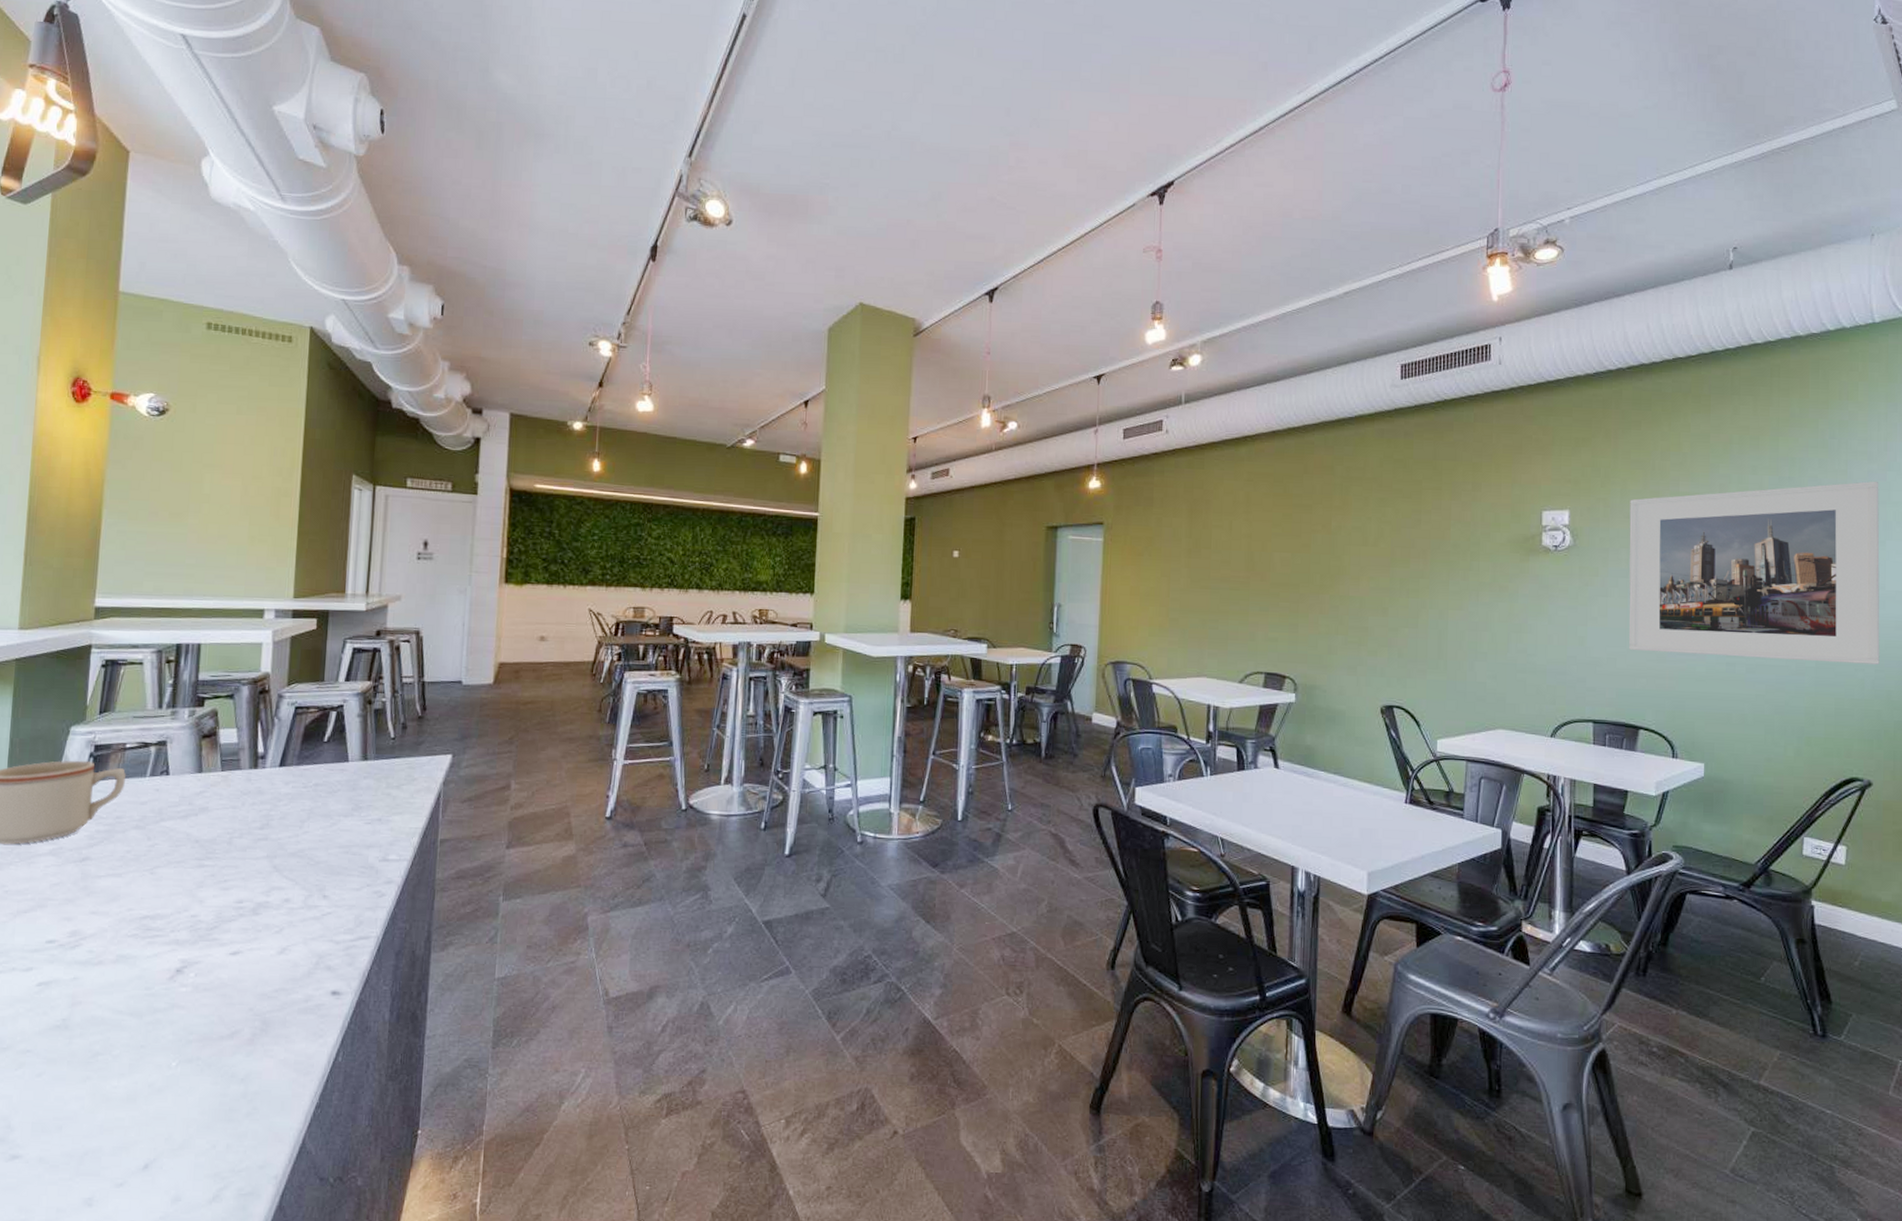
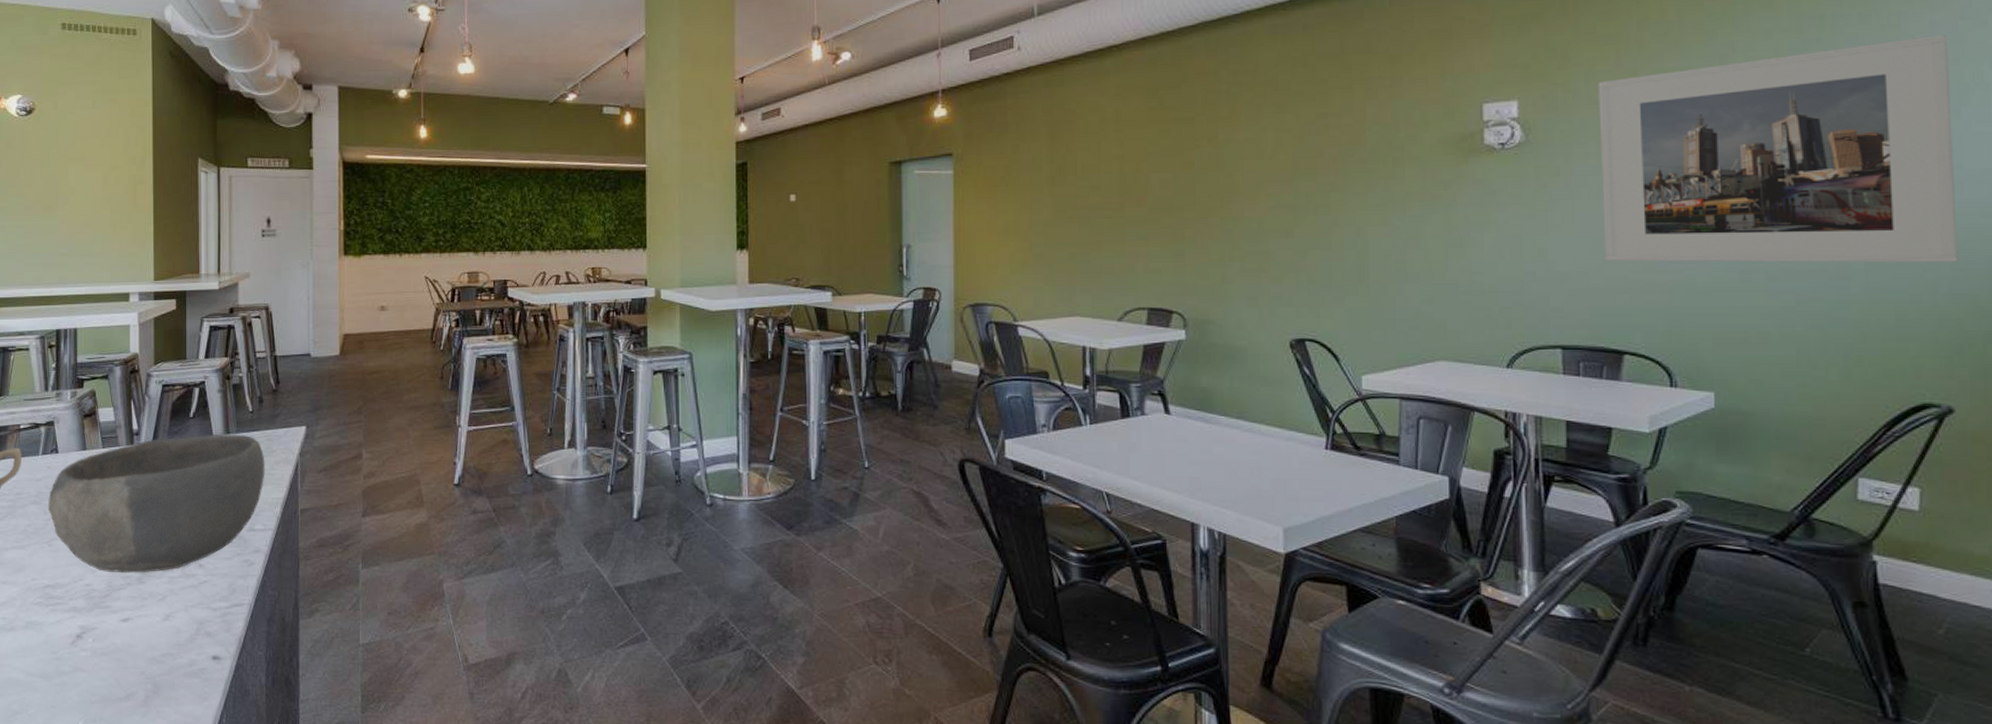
bowl: none [152,760,405,904] -> present [47,434,265,573]

